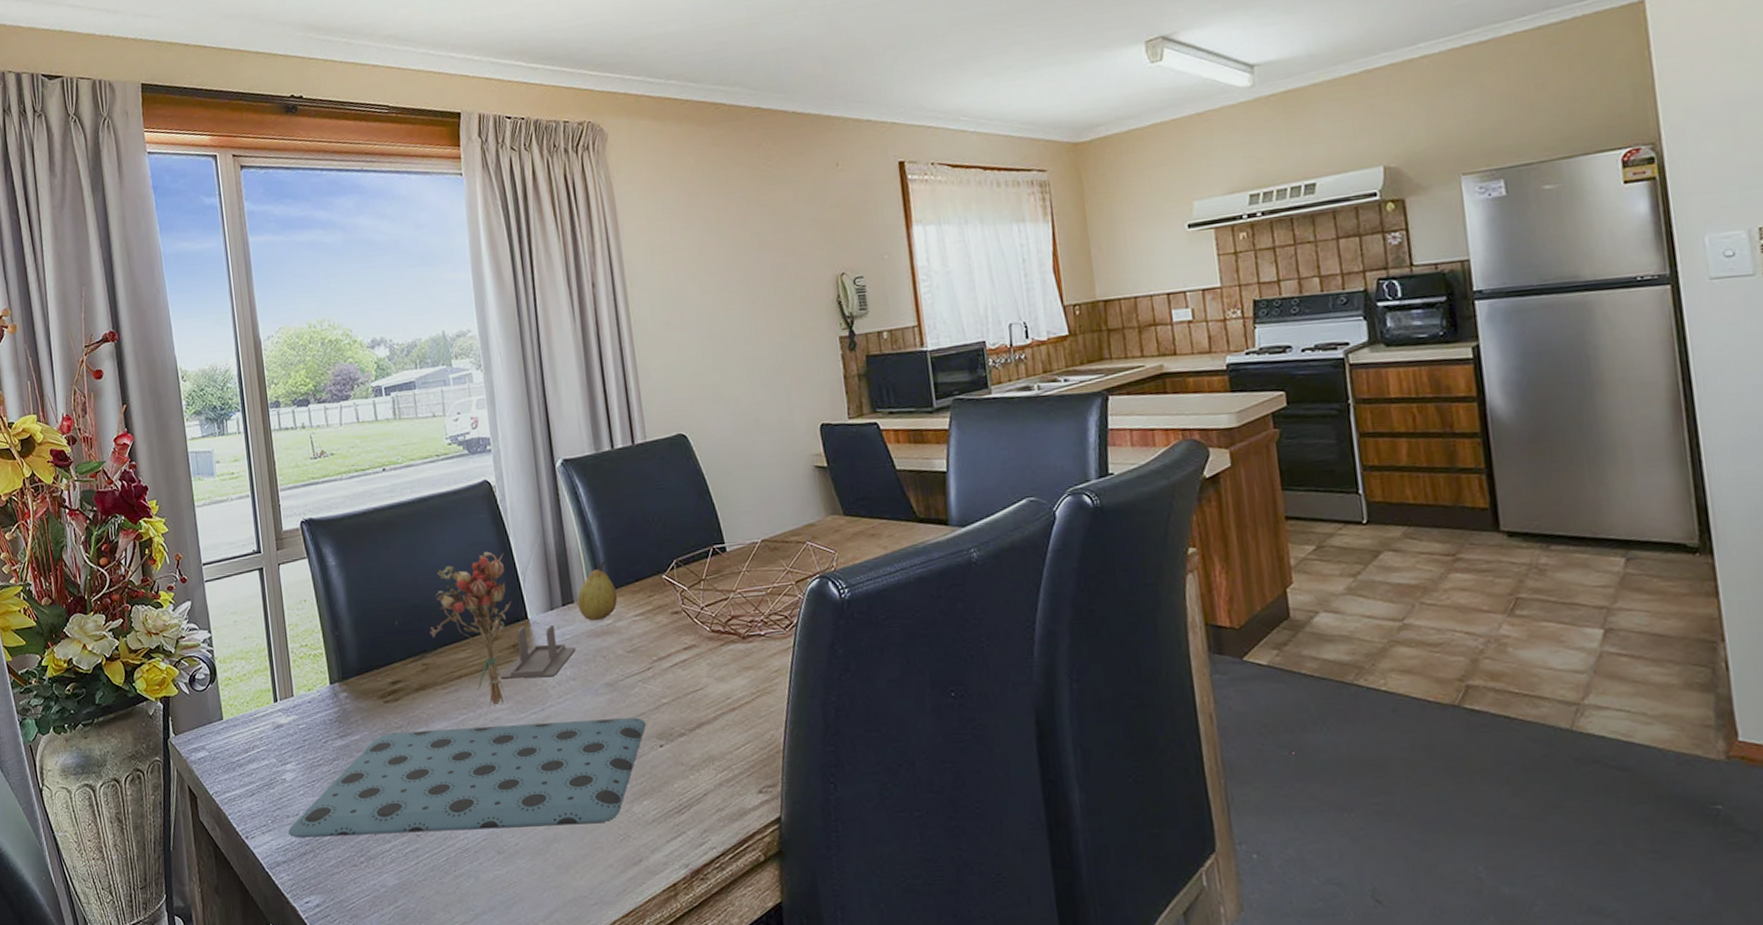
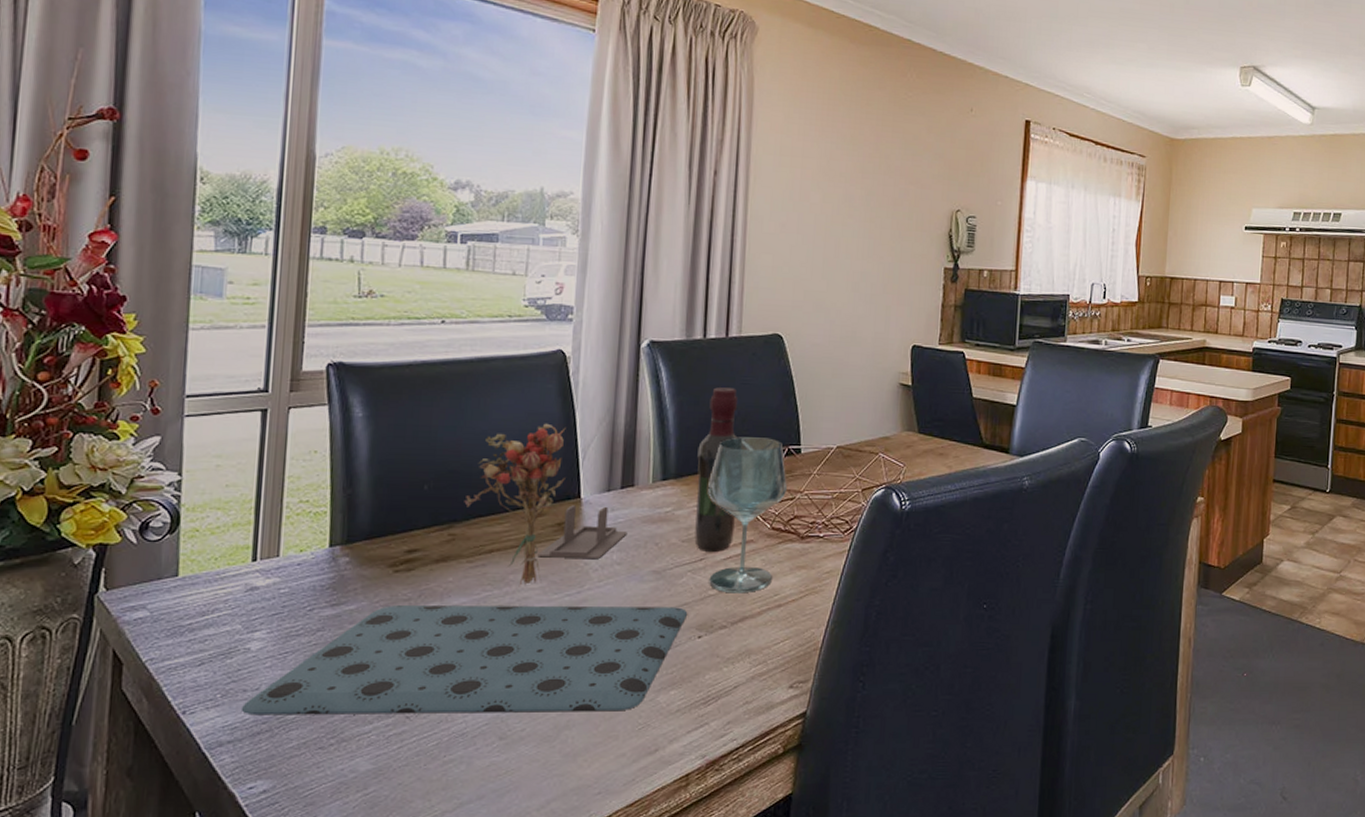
fruit: present [577,560,618,621] -> none [638,447,683,507]
wine bottle: none [626,494,676,660] -> present [694,387,739,552]
wine glass: none [641,539,721,700] -> present [707,437,788,594]

